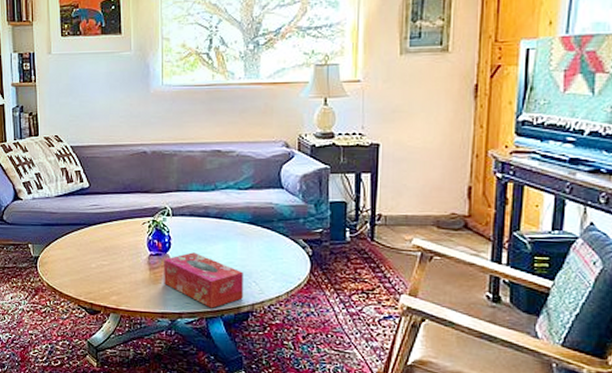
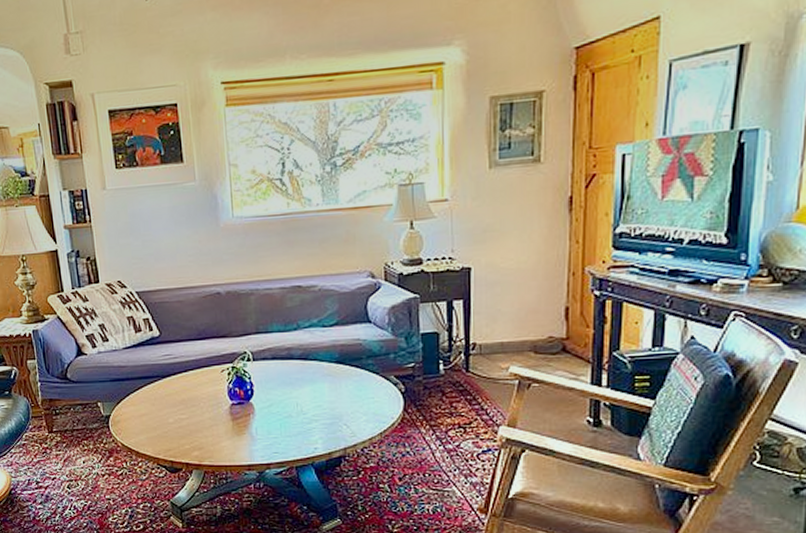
tissue box: present [164,252,243,309] -> none [247,398,334,456]

